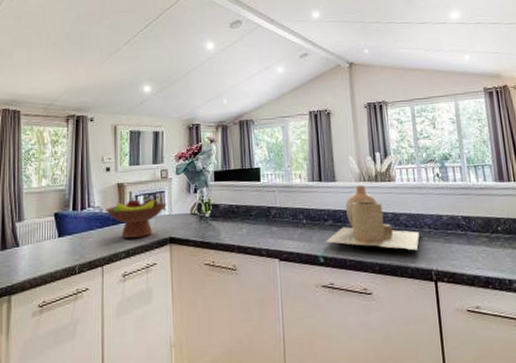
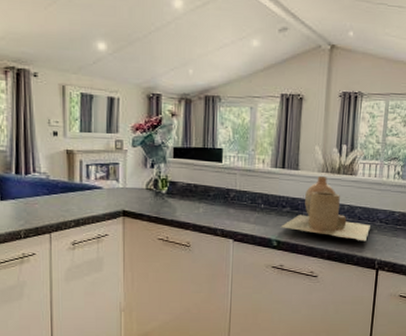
fruit bowl: present [105,194,167,238] -> none [53,165,121,208]

